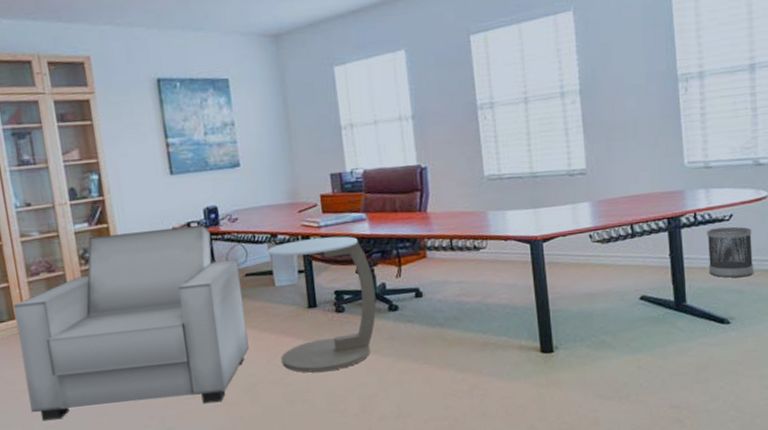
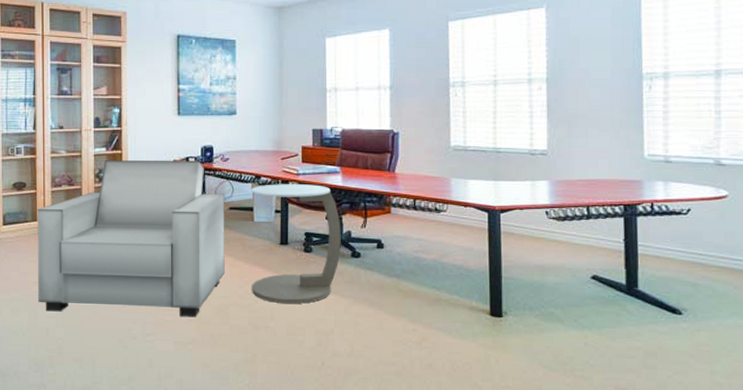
wastebasket: present [707,226,754,278] -> none [663,220,710,271]

